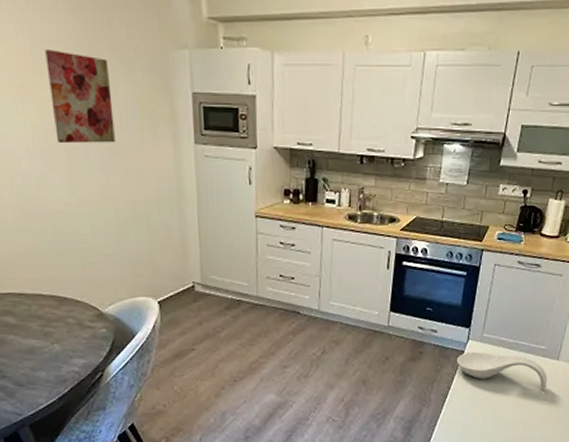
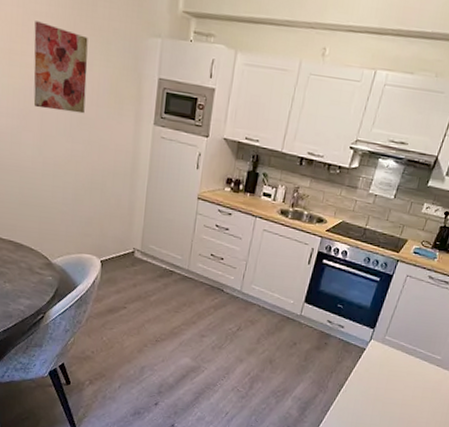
spoon rest: present [456,351,547,392] -> none [357,350,438,397]

